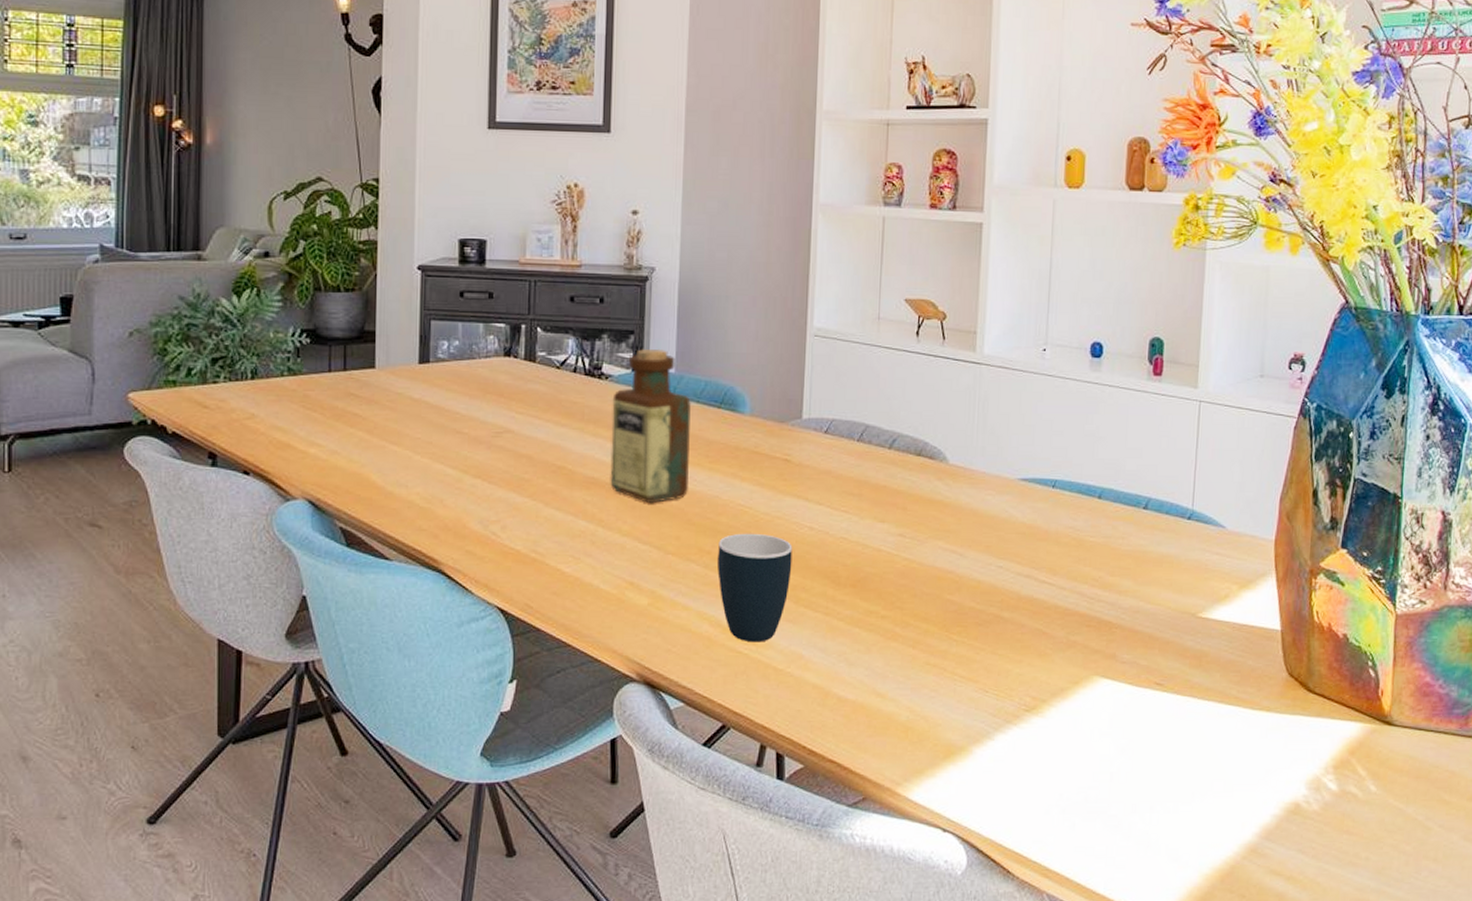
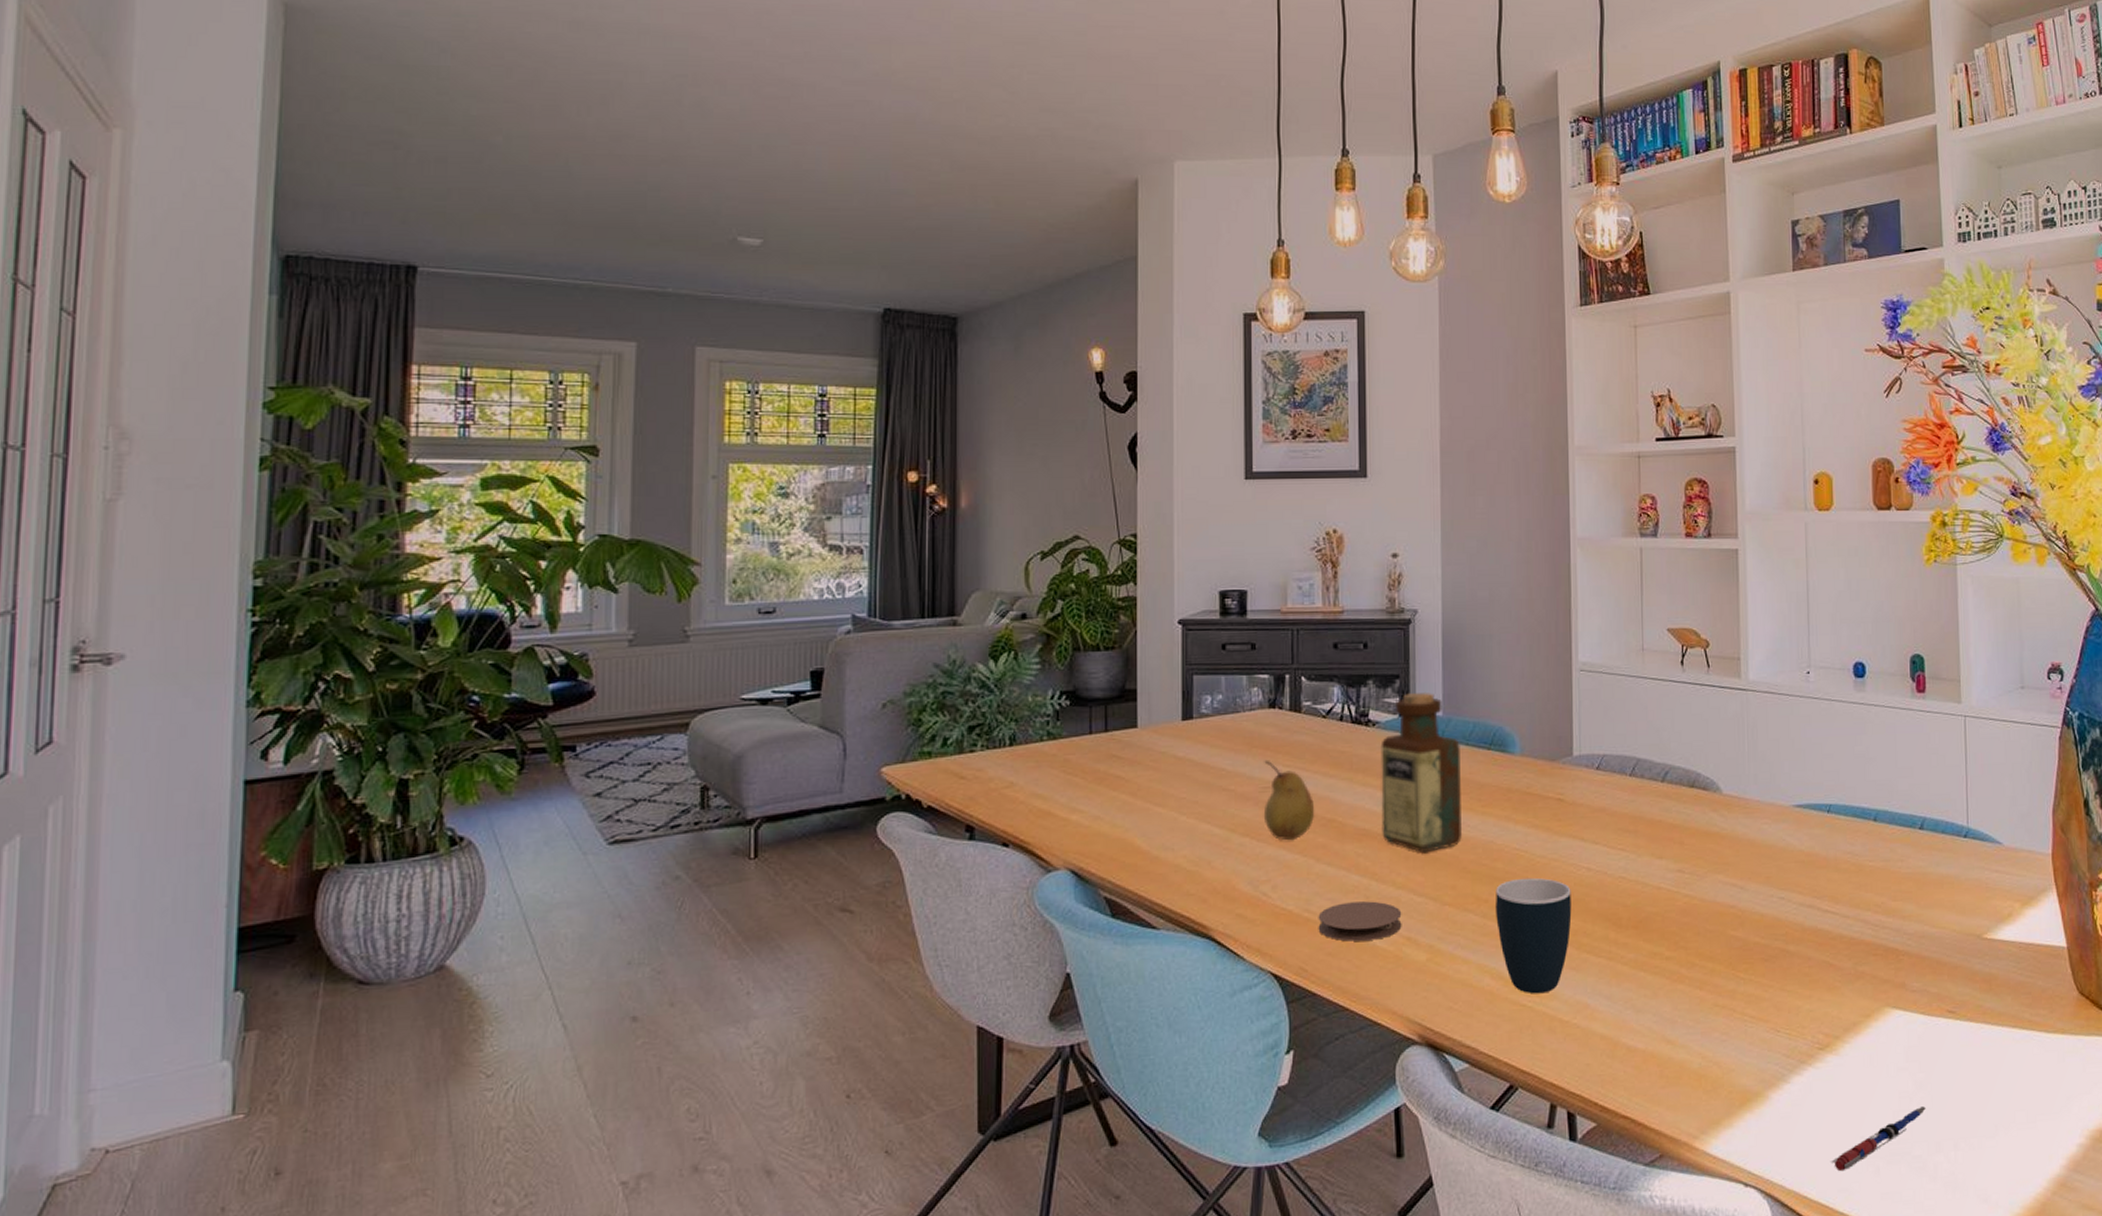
fruit: none [495,406,546,485] -> present [1263,759,1315,841]
coaster: none [544,546,626,583] -> present [1318,901,1402,942]
pen: none [1028,770,1125,823] -> present [1831,1106,1926,1170]

